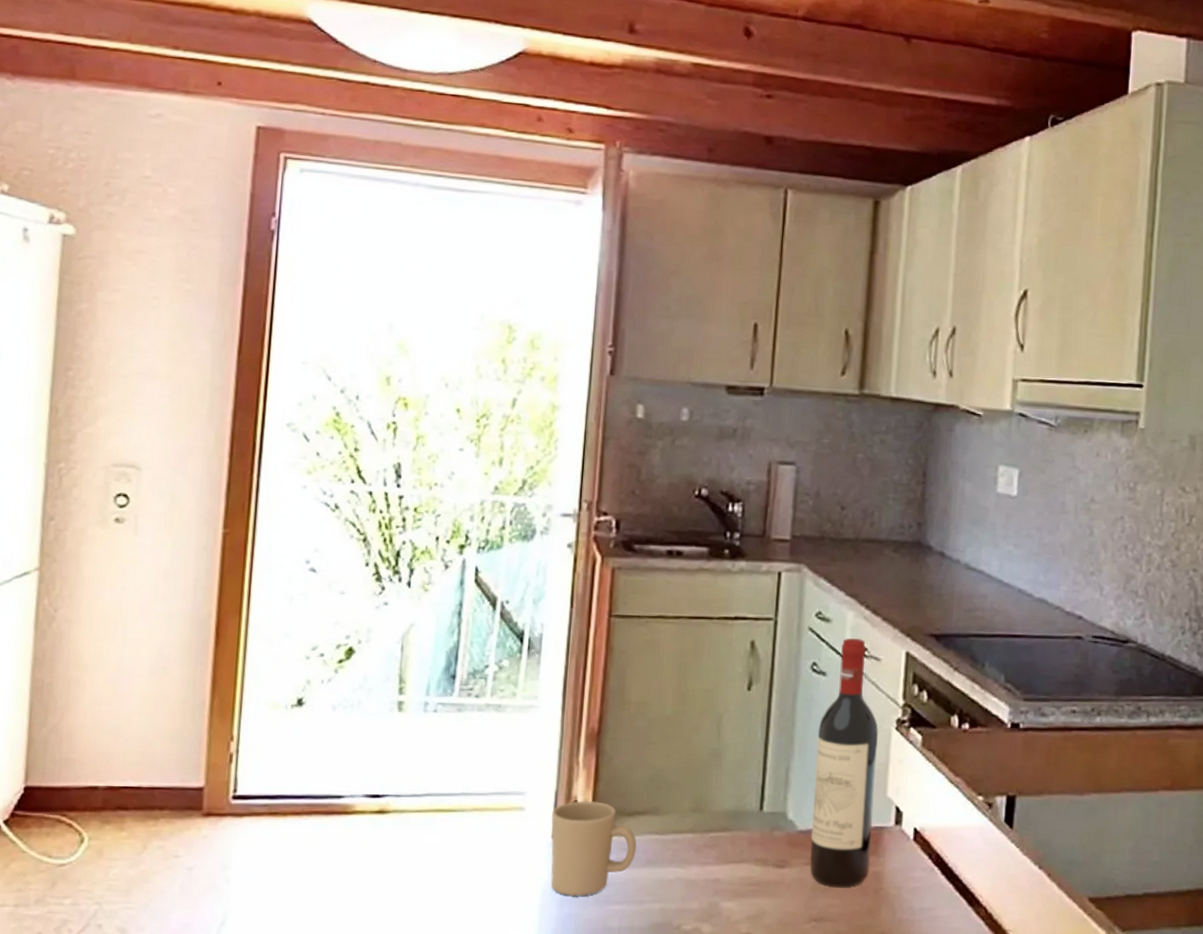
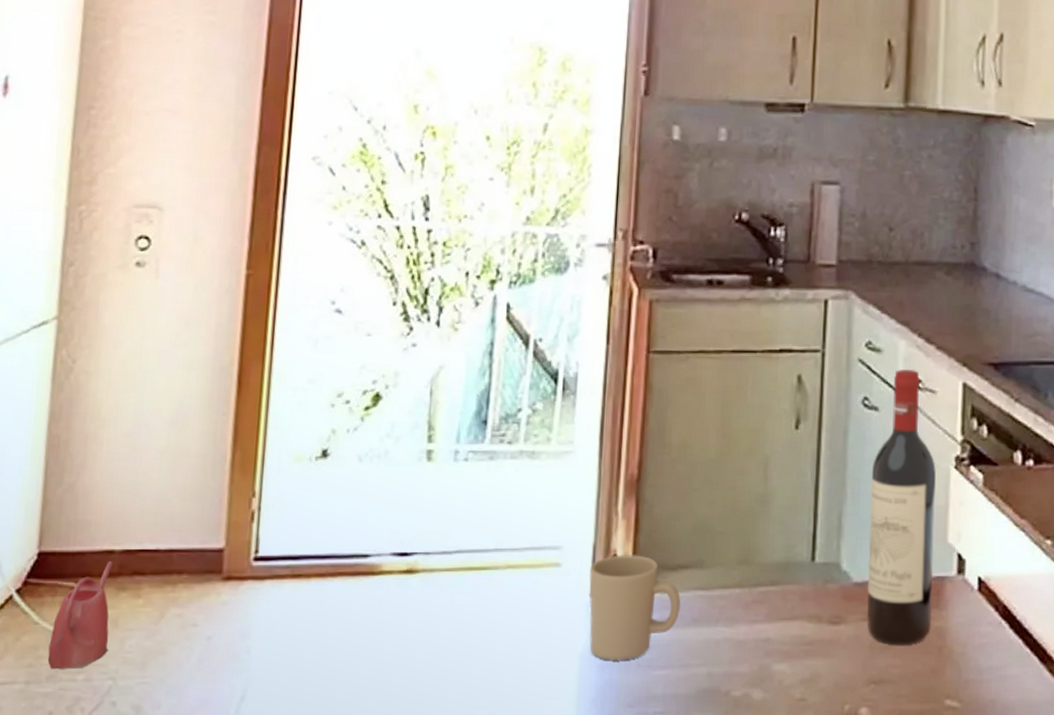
watering can: none [35,796,97,895] -> present [47,560,113,670]

